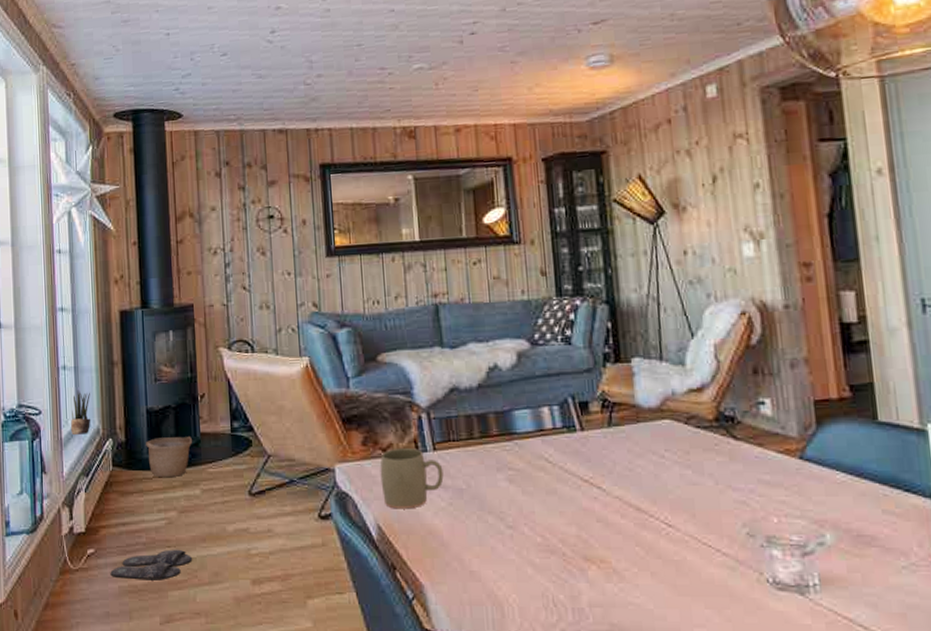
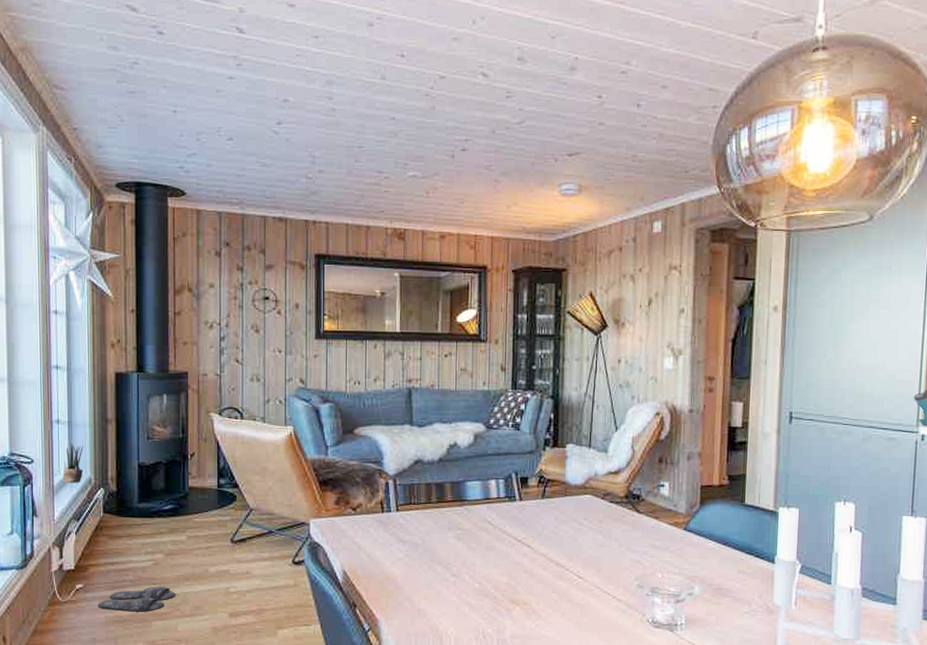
basket: present [146,437,192,478] -> none [136,489,180,525]
mug: present [380,448,444,509] -> none [349,508,403,558]

